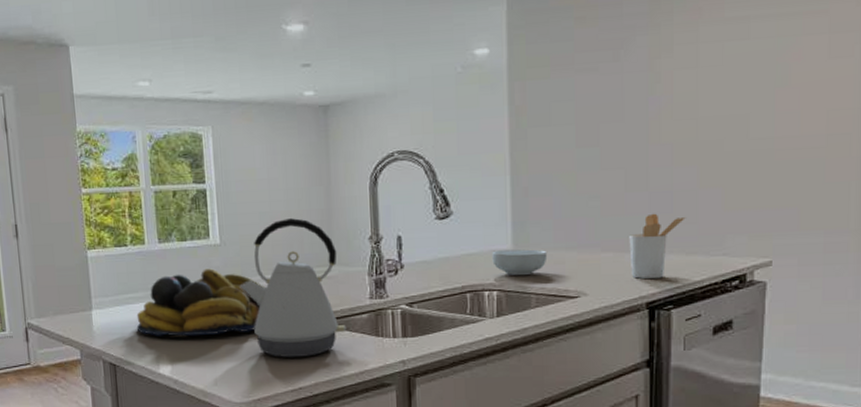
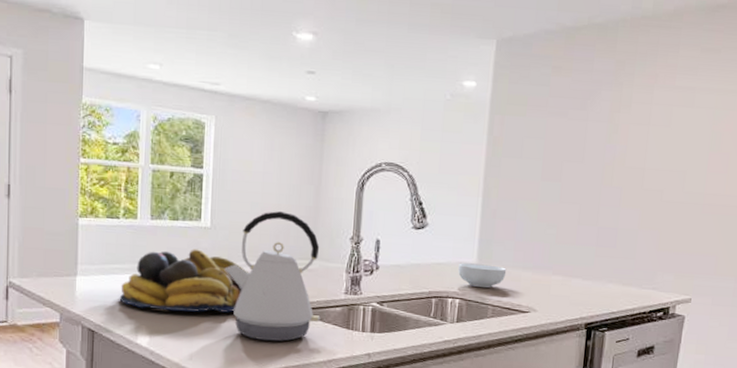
utensil holder: present [629,213,686,279] -> none [575,246,626,303]

